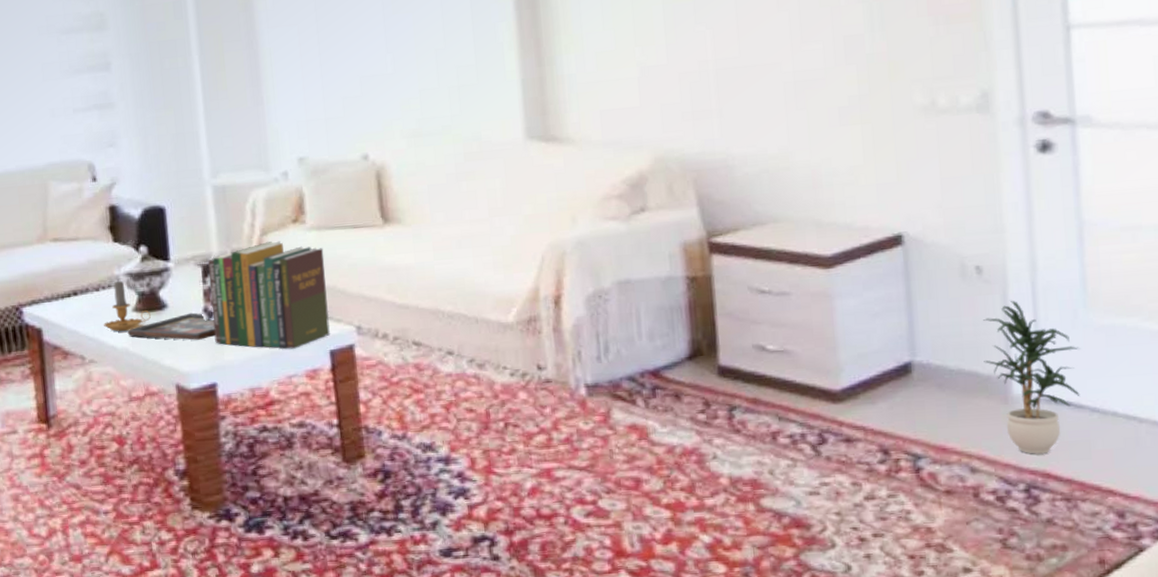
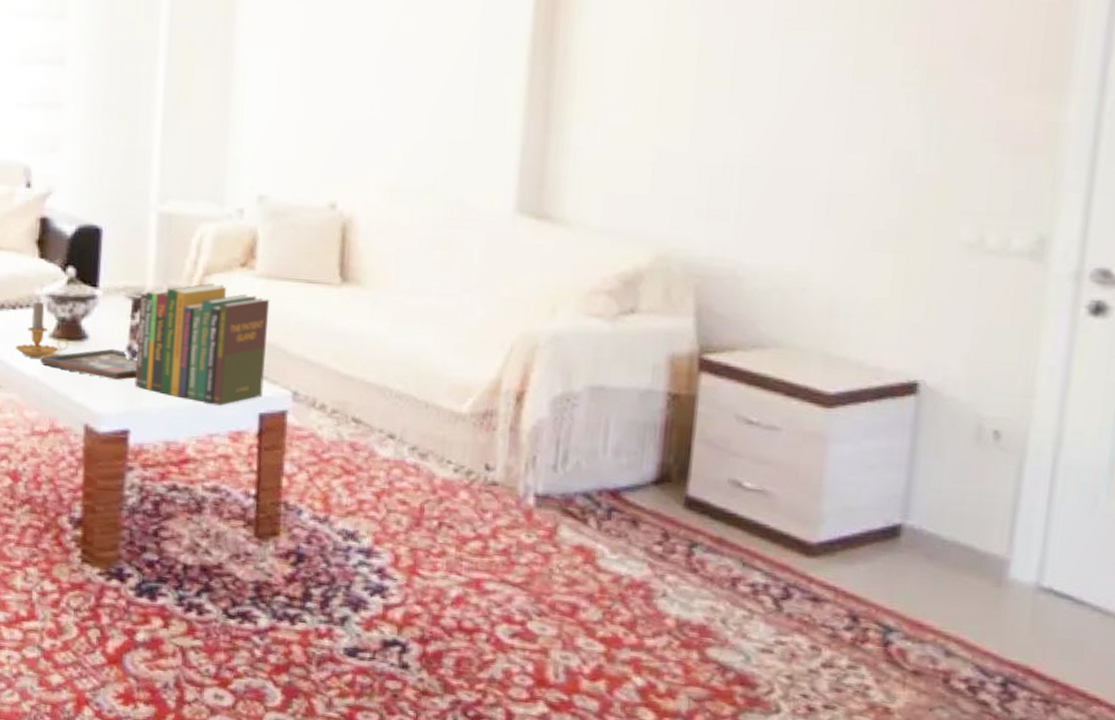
potted plant: present [983,300,1081,455] -> none [983,473,1093,648]

